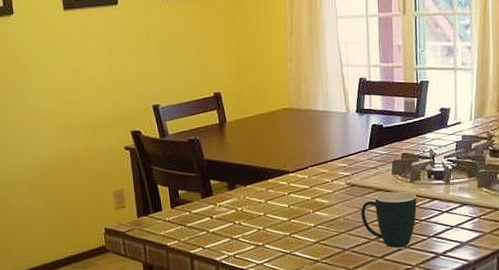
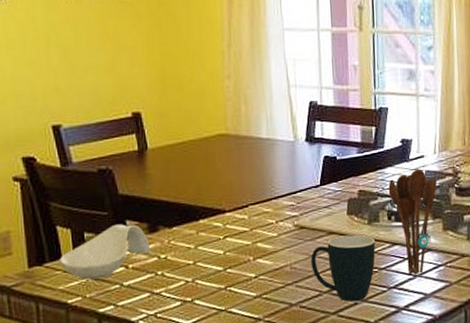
spoon rest: none [159,183,230,227] -> present [58,224,151,280]
utensil holder: none [428,133,472,226] -> present [388,169,437,276]

